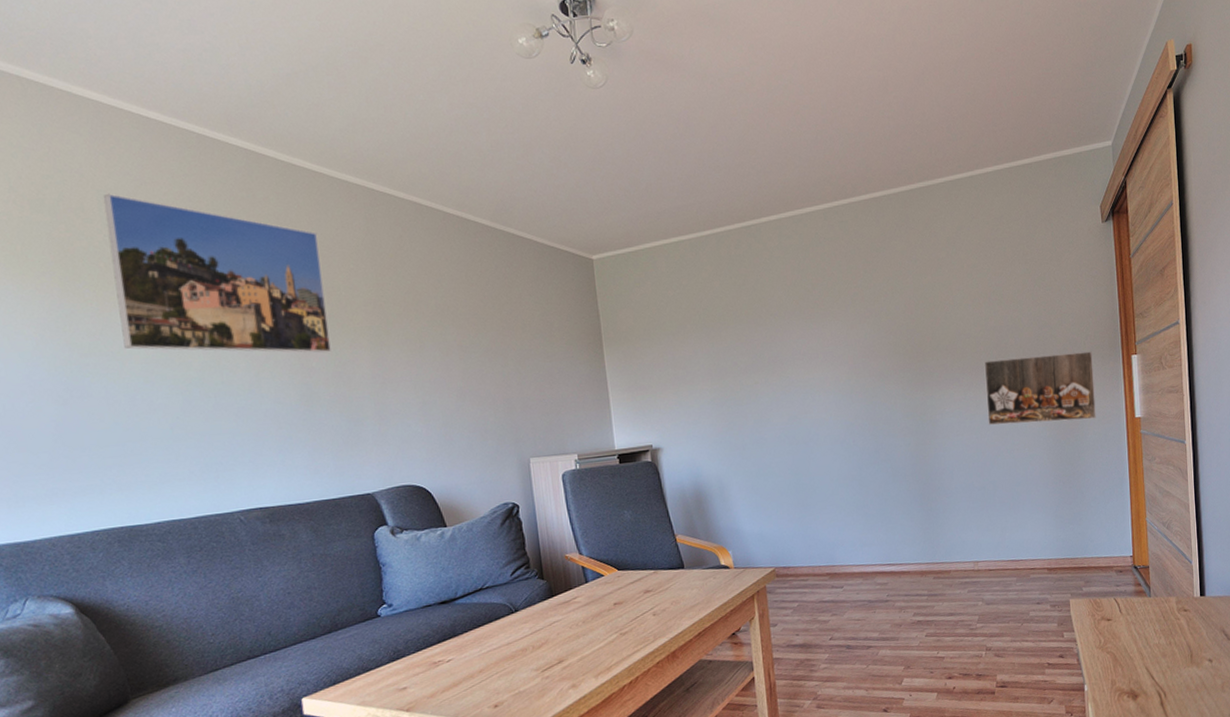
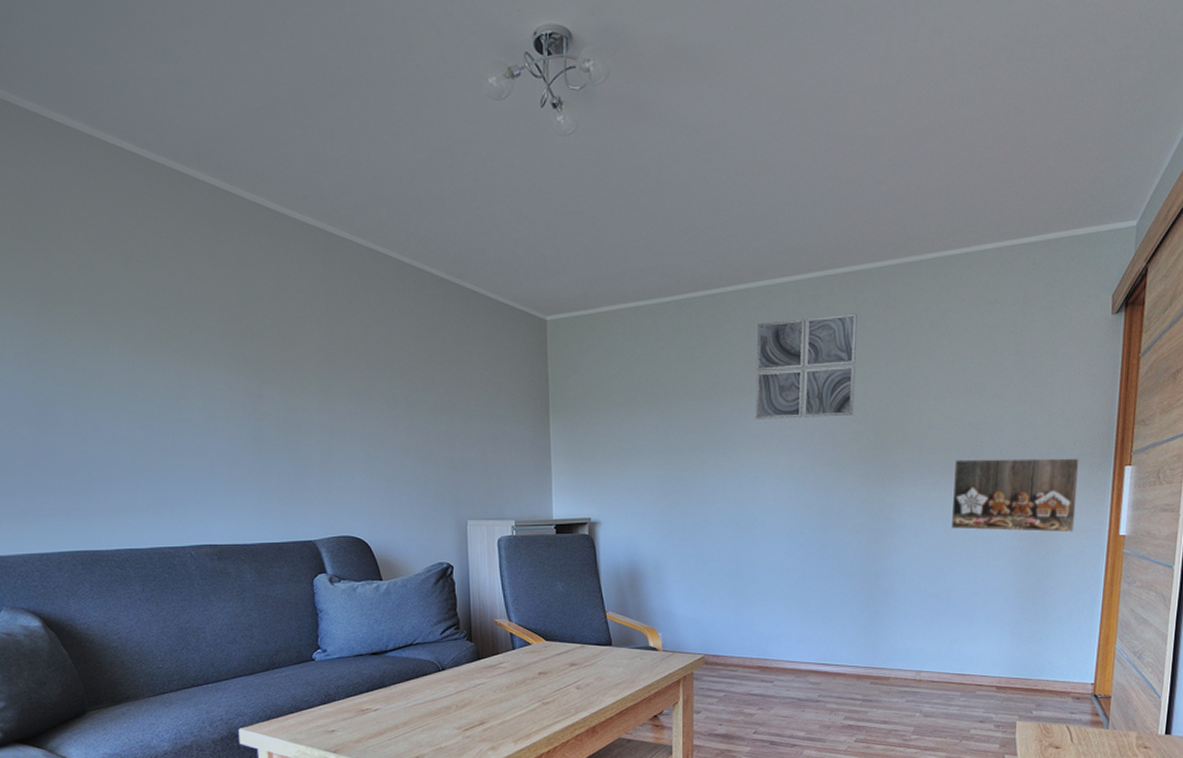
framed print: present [103,193,331,353] -> none [78,224,283,398]
wall art: none [793,235,889,339] -> present [755,313,857,419]

